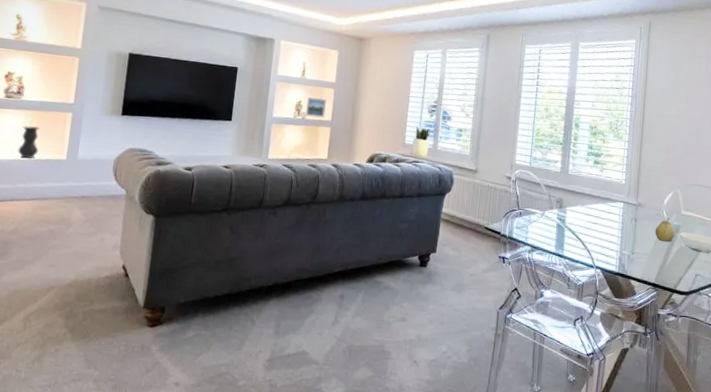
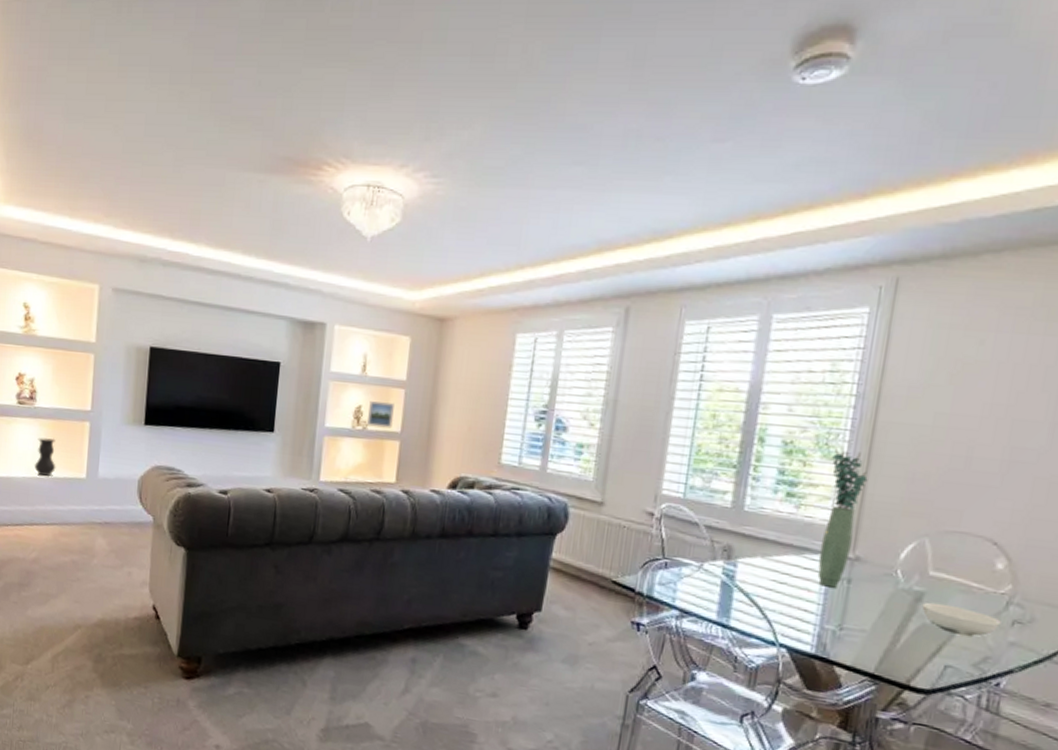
planter: present [408,126,432,158] -> none [505,440,539,485]
vase: none [616,131,642,225] -> present [817,448,868,588]
fruit: present [654,217,675,243] -> none [880,579,915,616]

